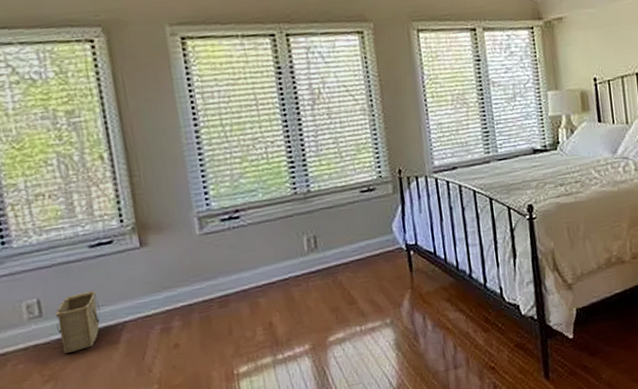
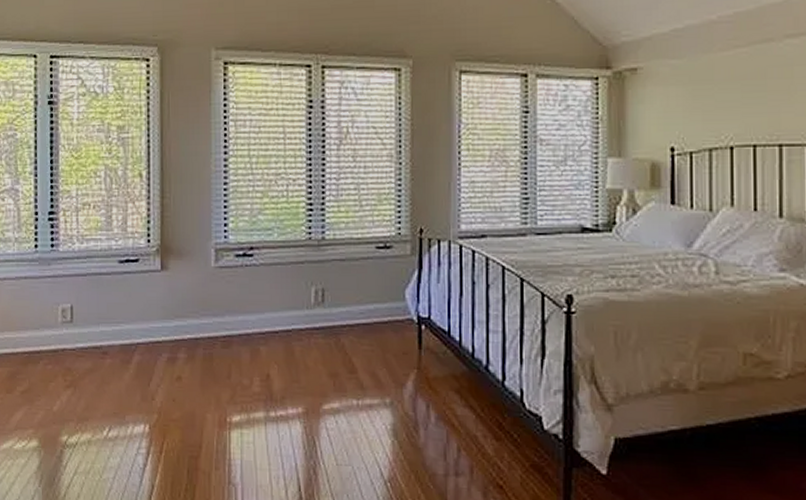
basket: present [56,291,101,353] -> none [83,306,119,363]

